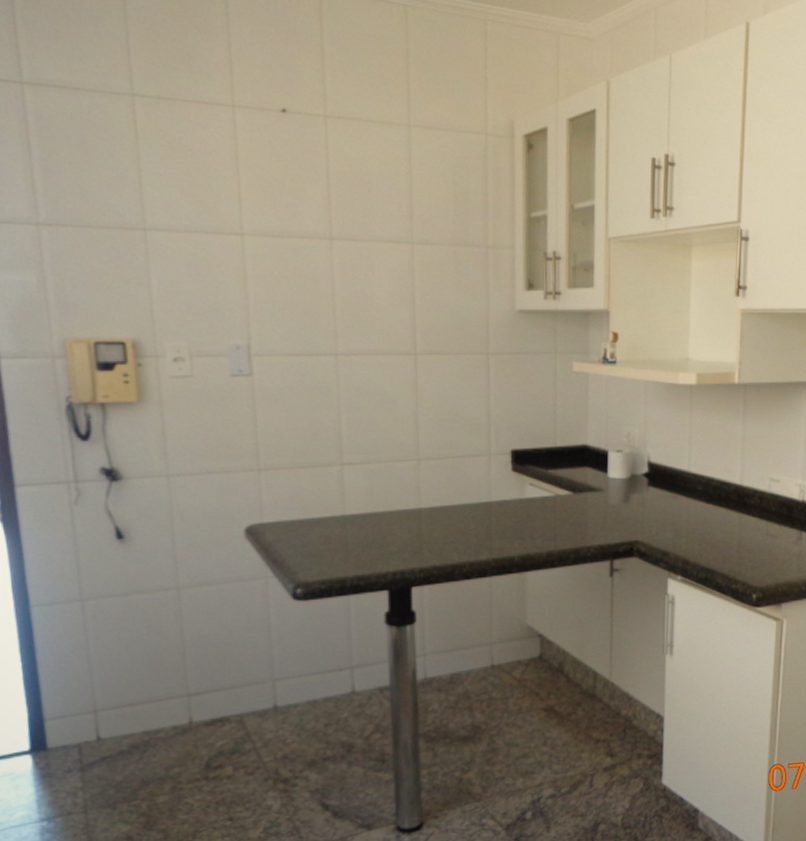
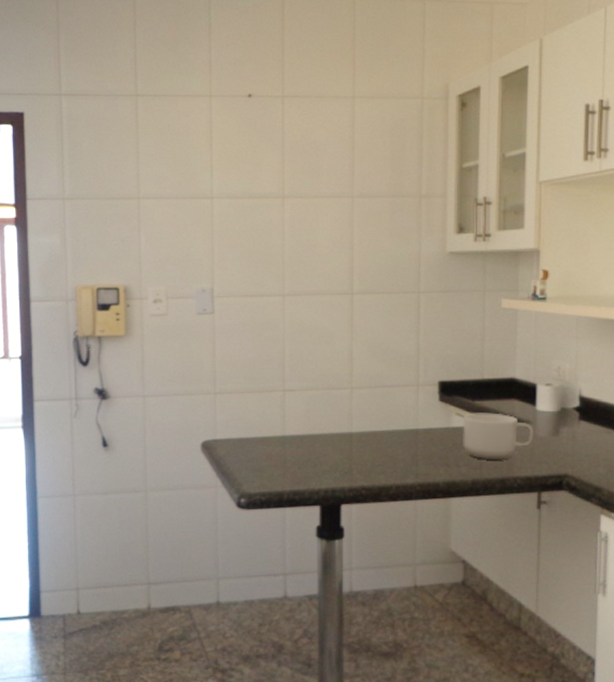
cup: none [536,481,606,530] -> present [463,413,534,461]

